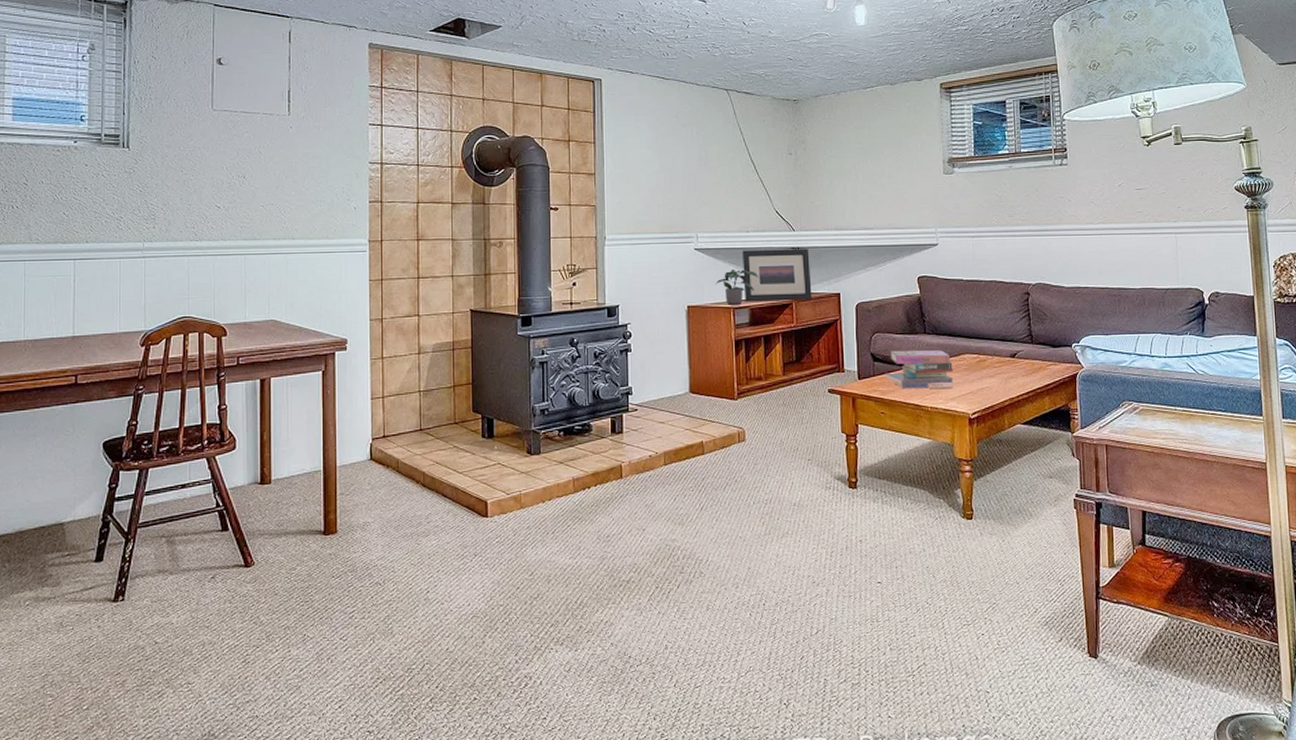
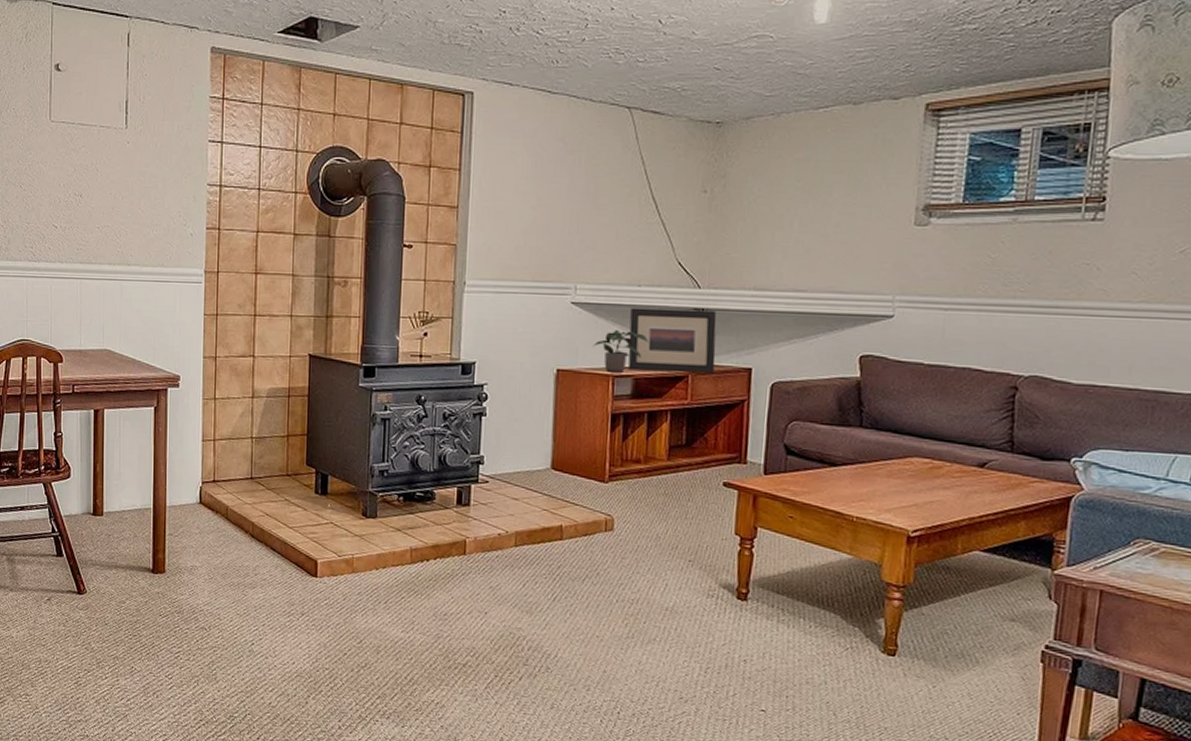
books: present [884,350,954,389] -> none [798,443,894,497]

